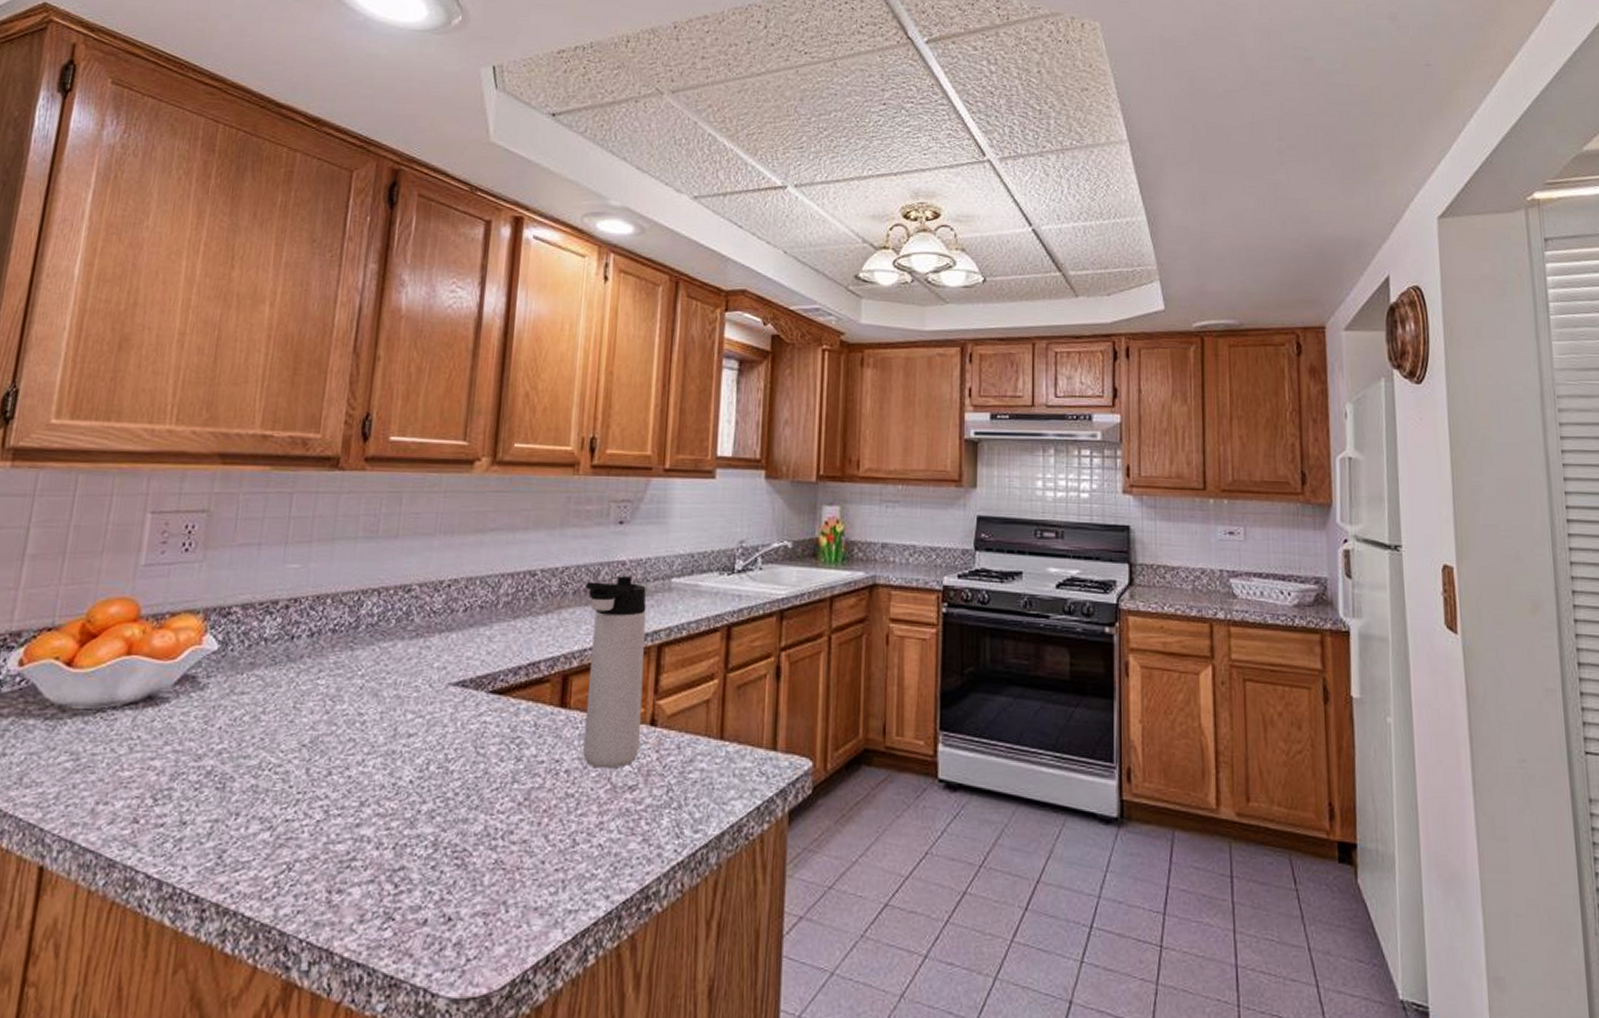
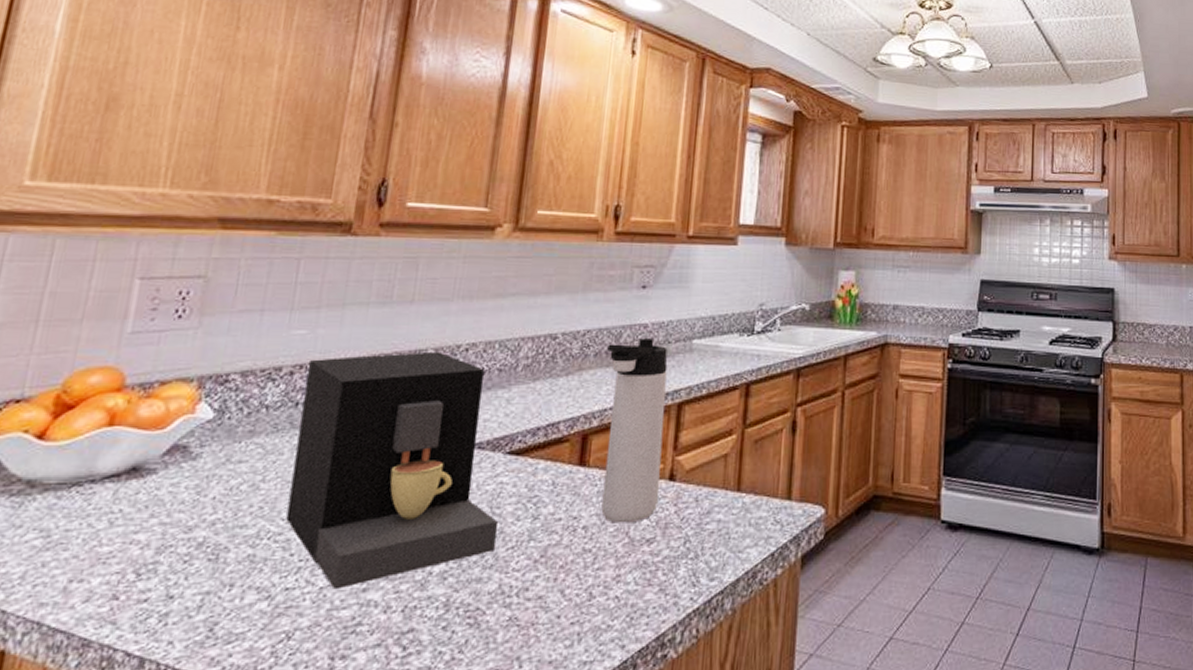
coffee maker: none [285,587,482,824] -> present [286,351,498,590]

